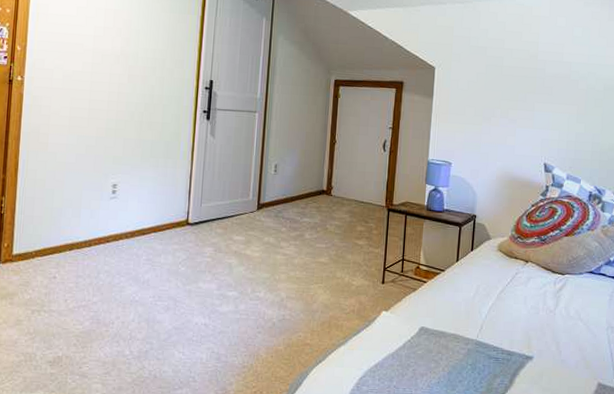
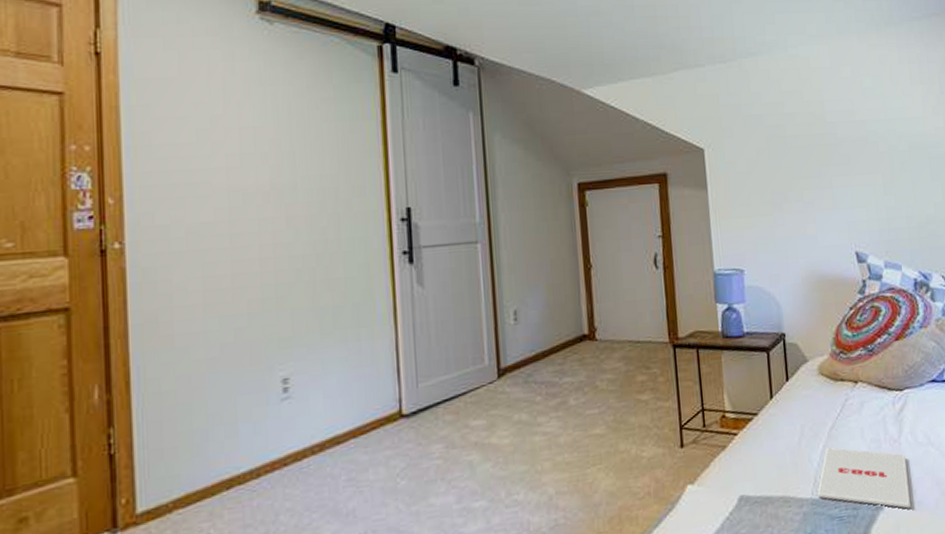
magazine: none [481,305,557,363] -> present [817,447,910,509]

